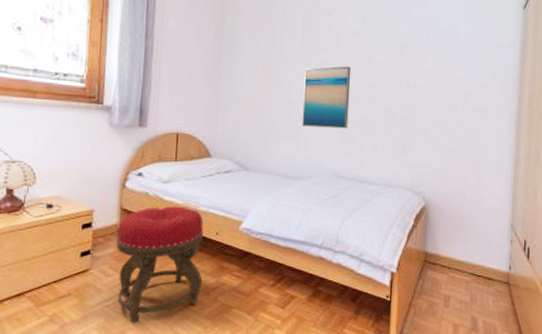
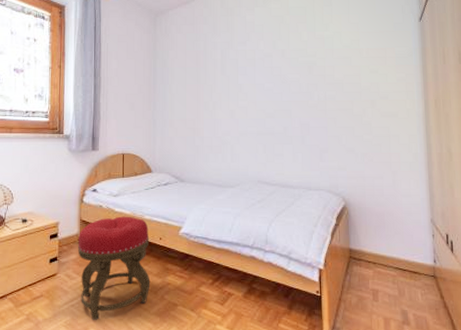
wall art: present [302,66,352,129] -> none [226,86,268,141]

